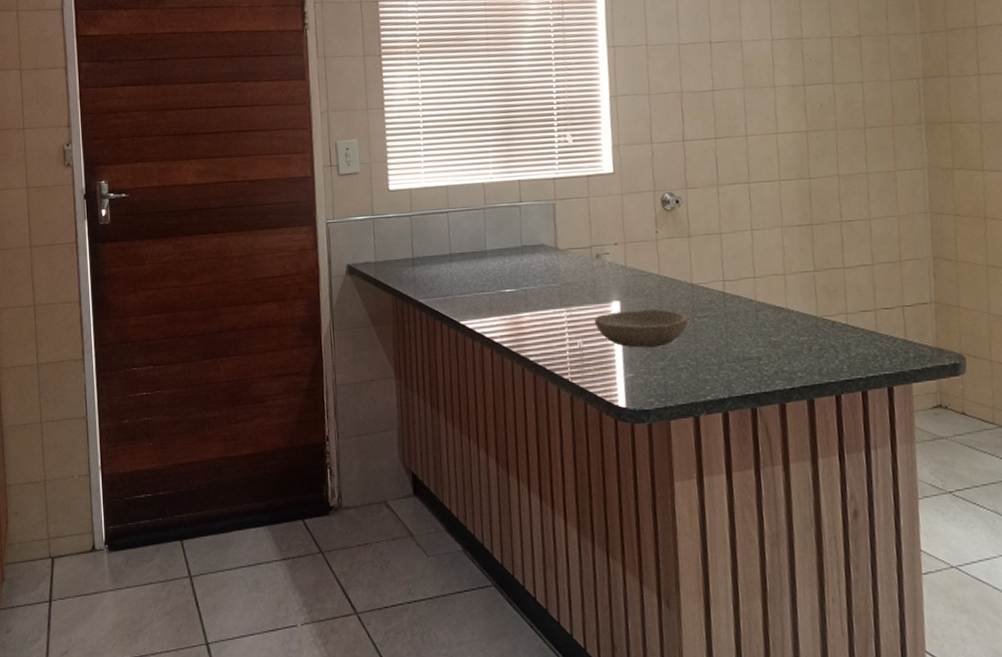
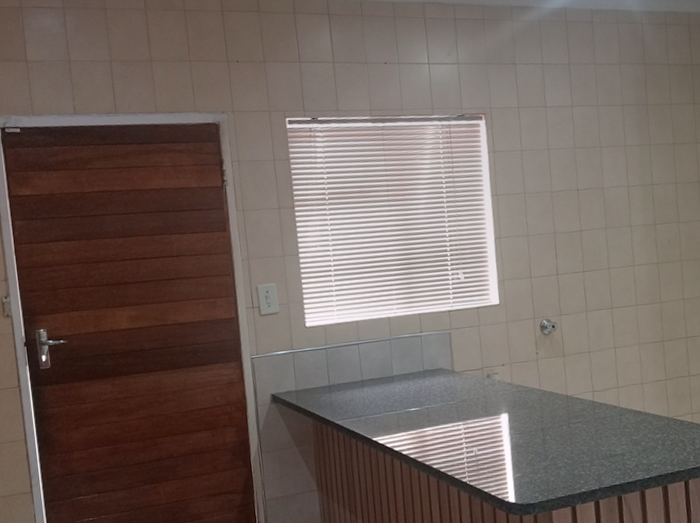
bowl: present [594,309,689,348] -> none [486,418,565,452]

